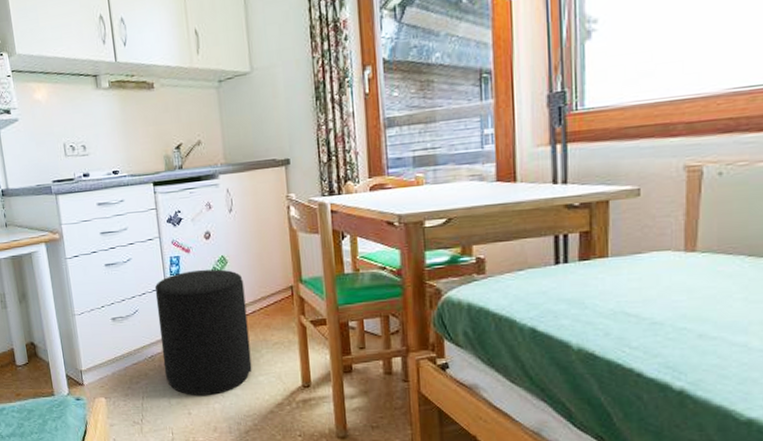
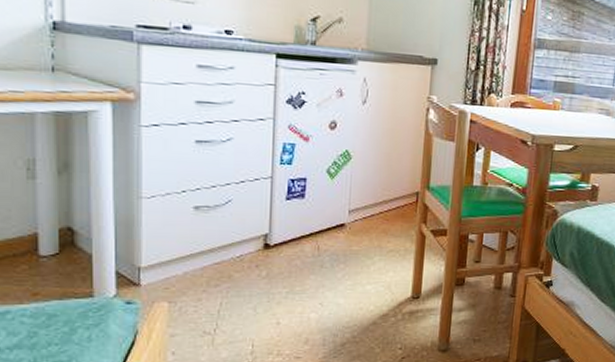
stool: present [154,269,252,395] -> none [254,162,366,303]

